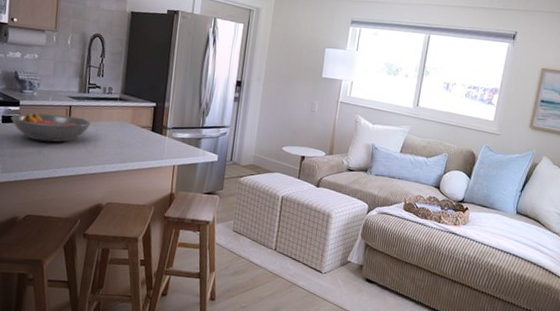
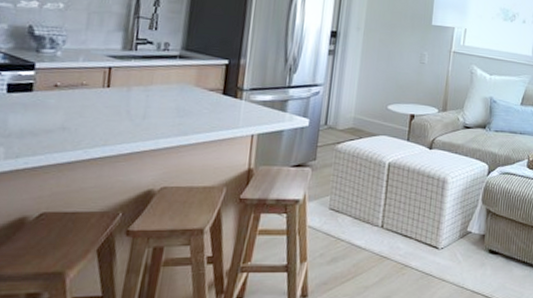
fruit bowl: present [10,113,91,143] -> none [20,78,139,115]

